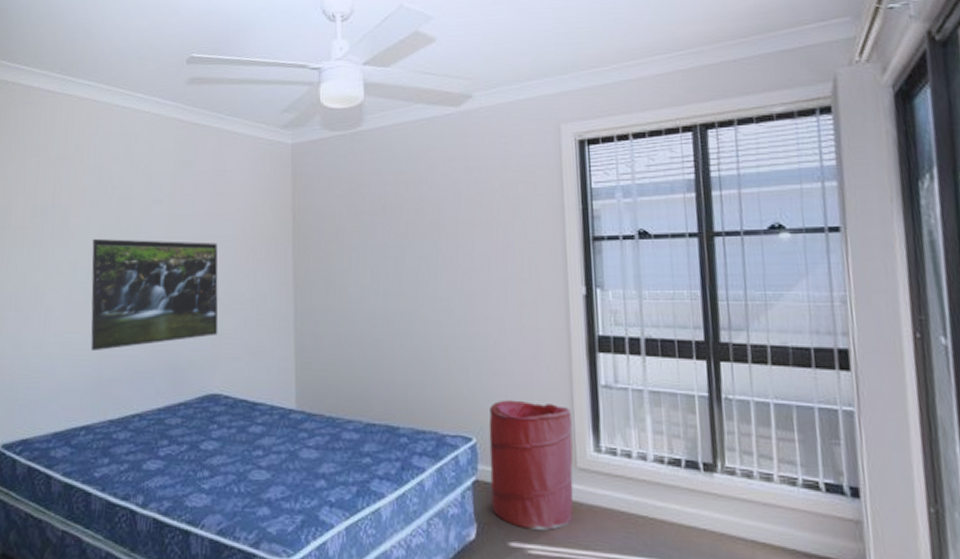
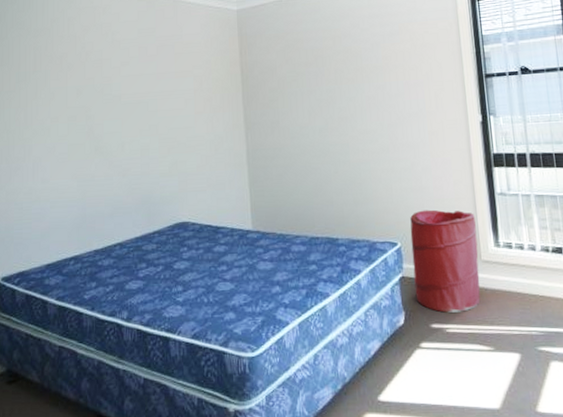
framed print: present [90,238,218,352] -> none [71,96,184,194]

